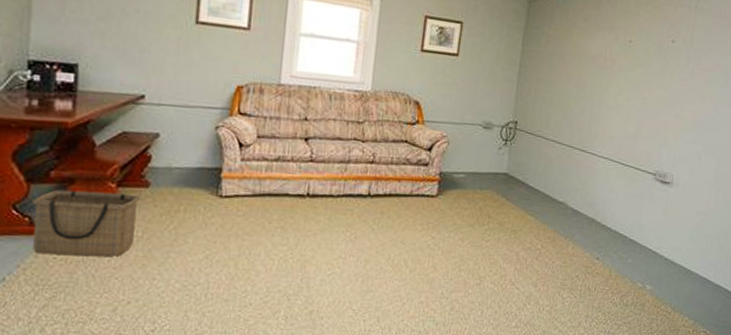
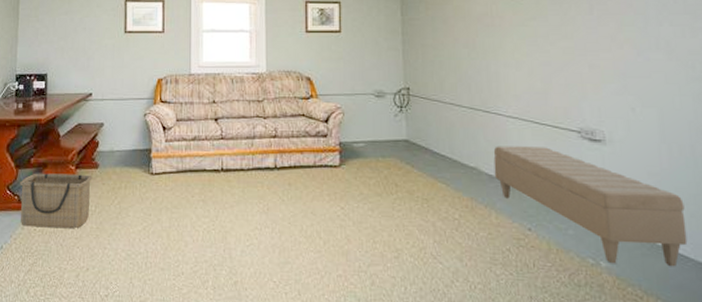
ottoman: none [578,183,718,289] -> present [493,146,688,267]

